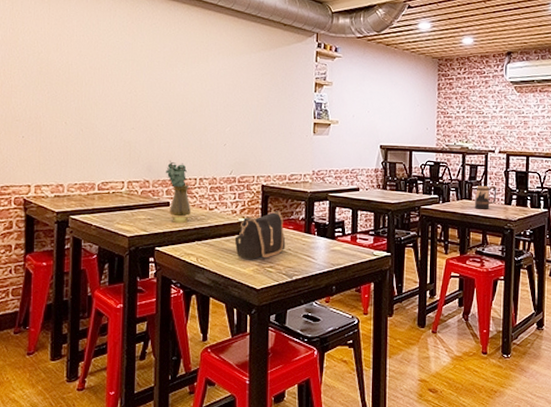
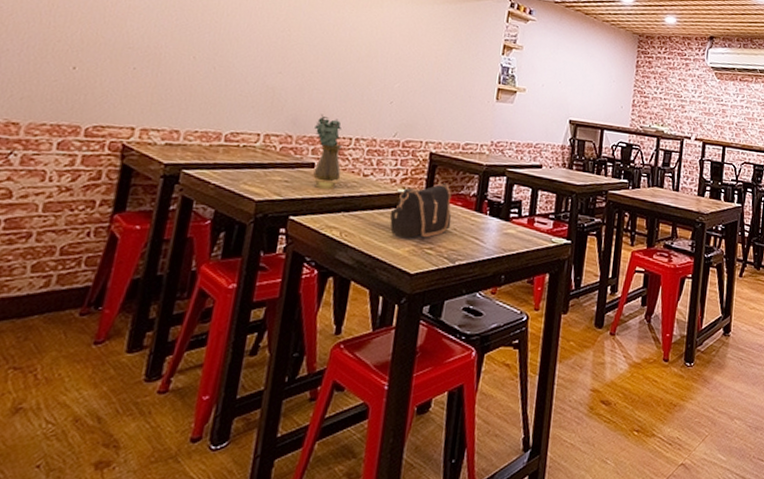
beer mug: present [475,185,497,210] -> none [666,172,691,201]

